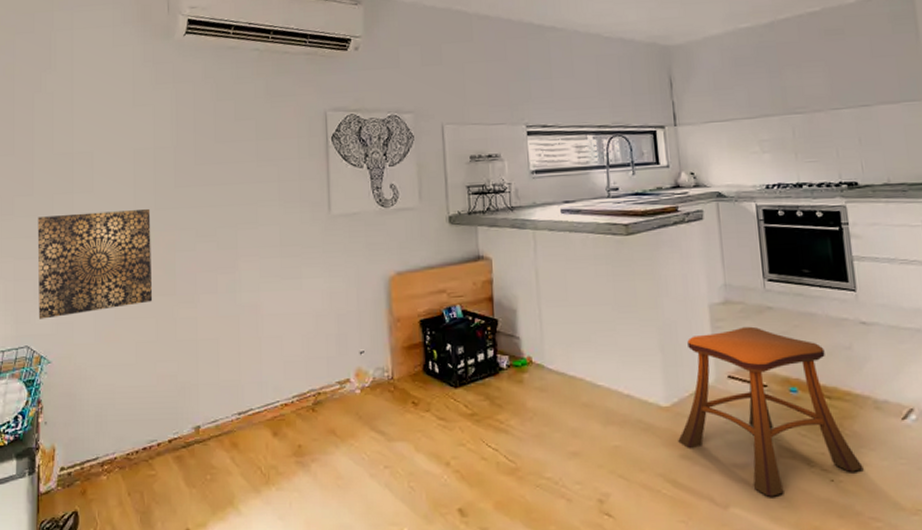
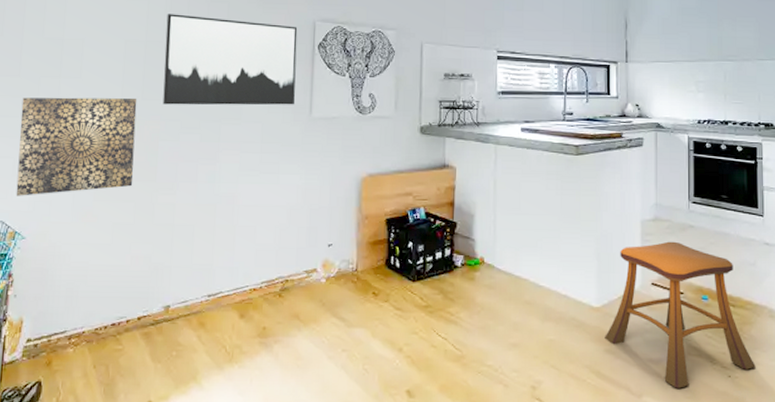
wall art: none [173,116,311,213] -> present [163,14,298,105]

